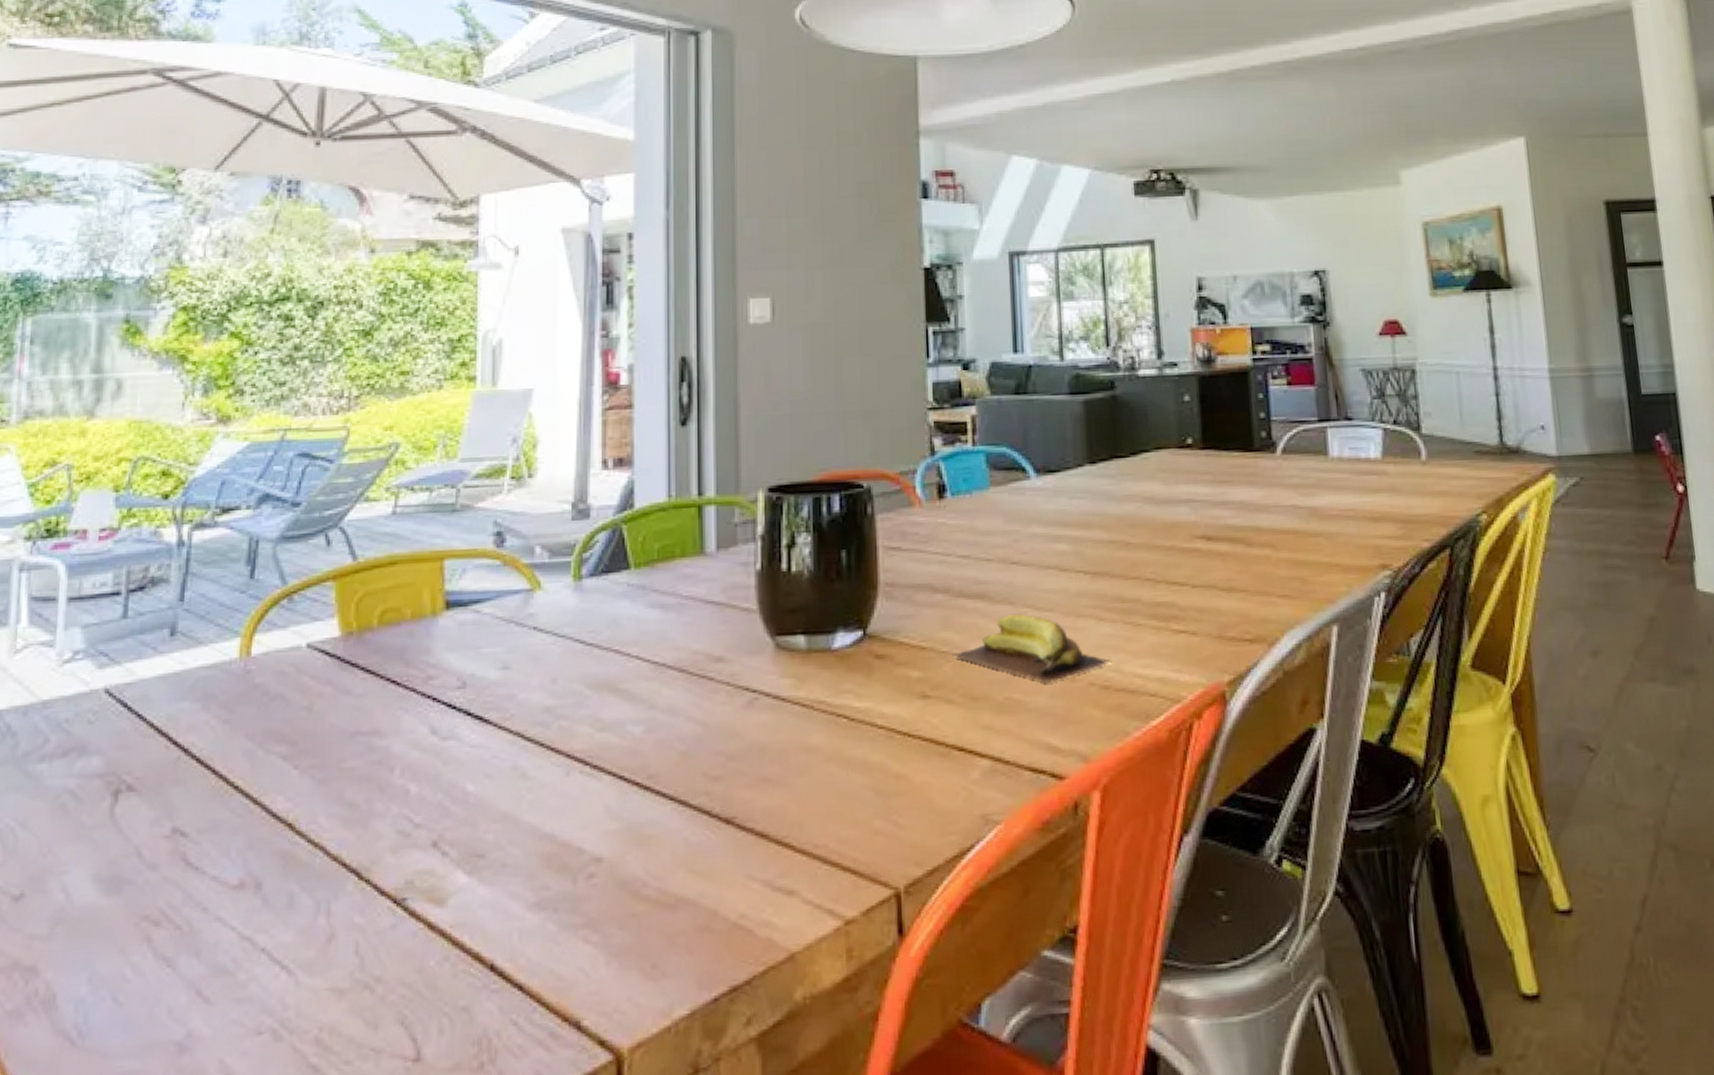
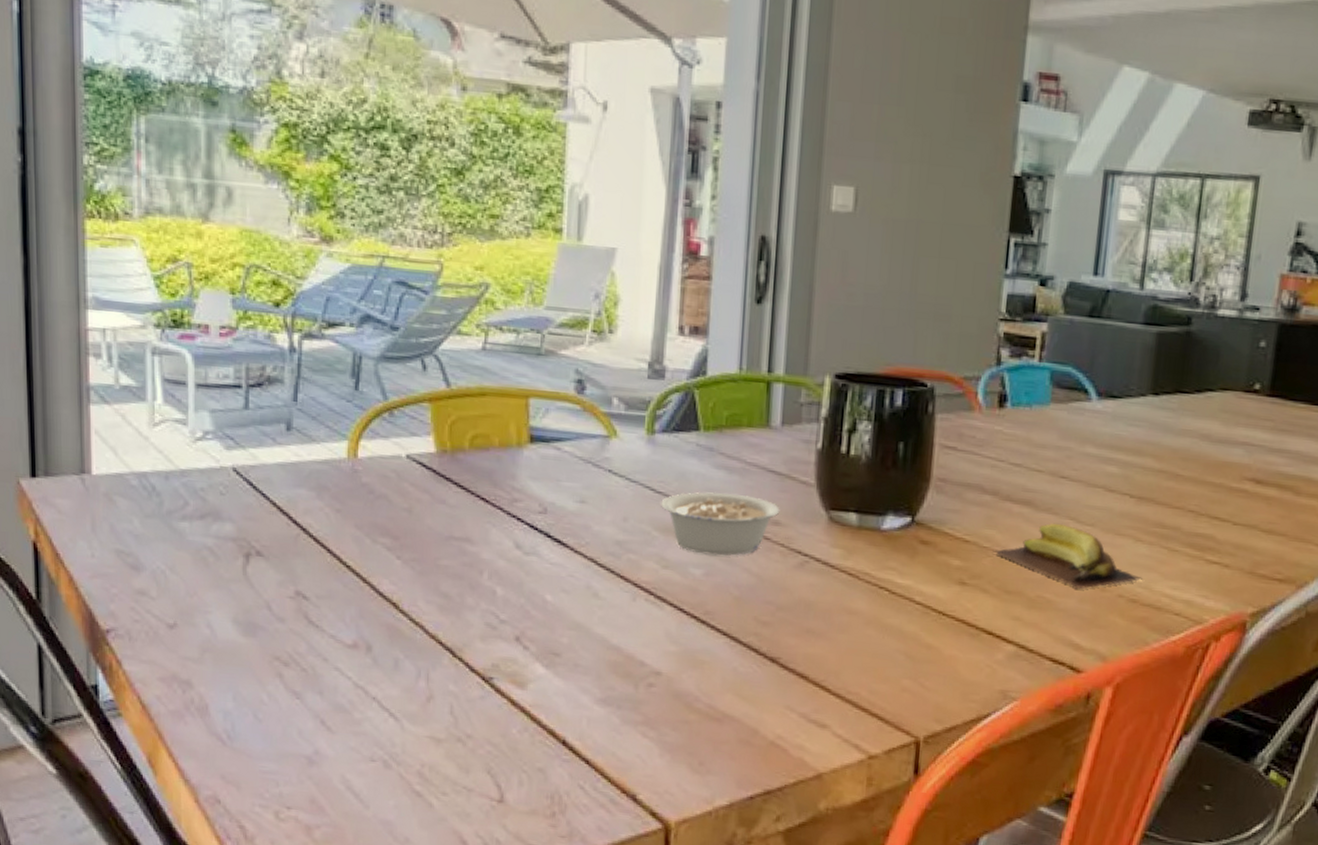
legume: none [592,633,722,708] -> present [661,491,780,556]

